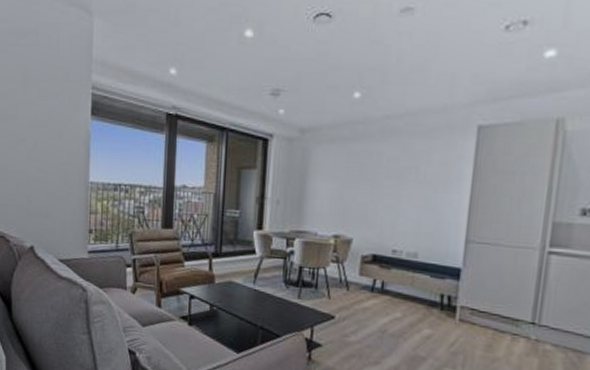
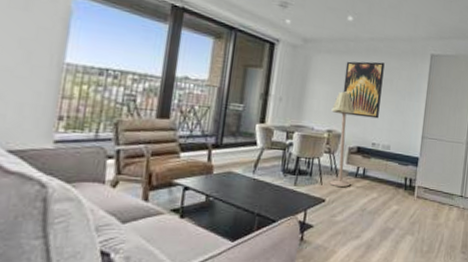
floor lamp: none [337,187,367,303] -> present [329,91,355,187]
wall art: none [350,146,407,219] -> present [341,61,385,119]

